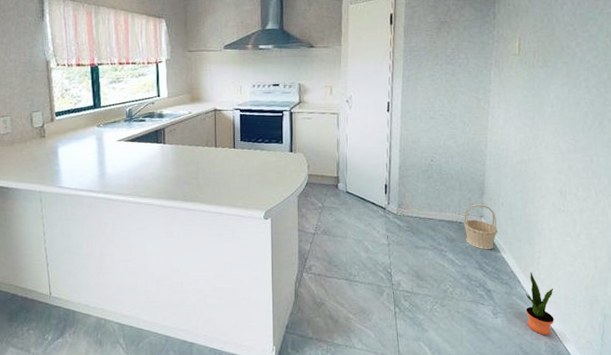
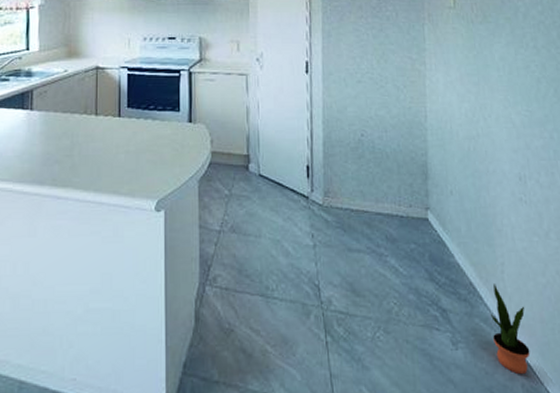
basket: present [464,204,498,250] -> none [406,192,449,254]

